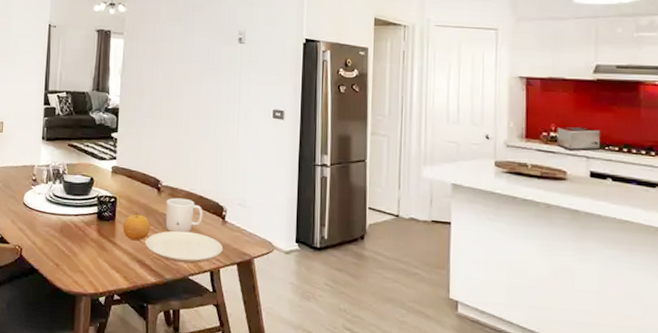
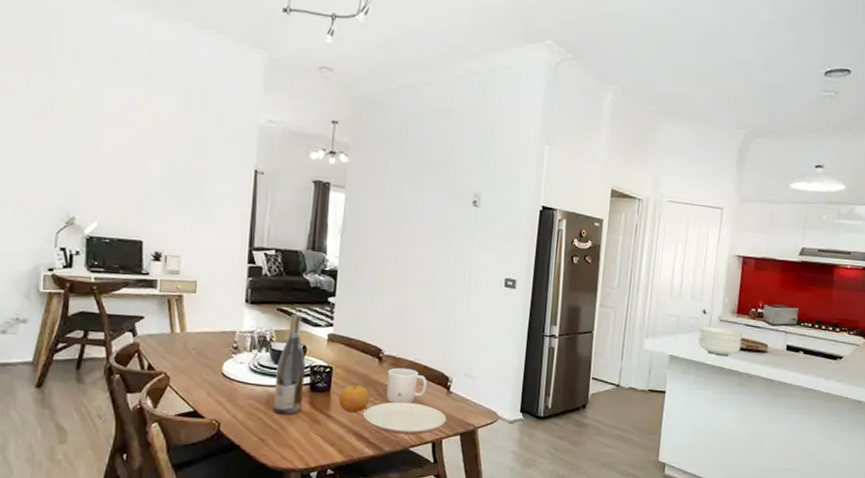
wine bottle: none [66,148,93,242] -> present [273,313,306,415]
bowl: none [482,153,535,184] -> present [698,326,743,356]

